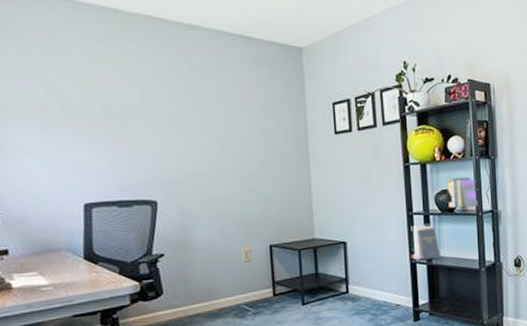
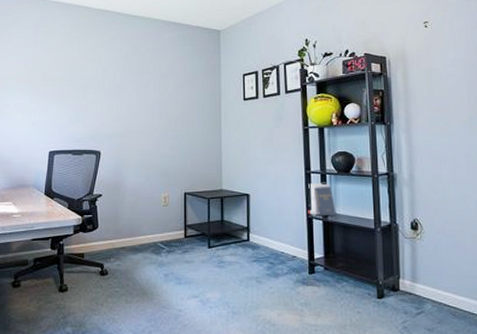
books: present [447,176,480,209] -> none [344,140,375,170]

